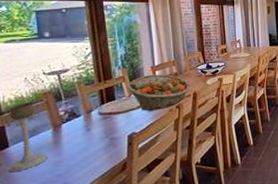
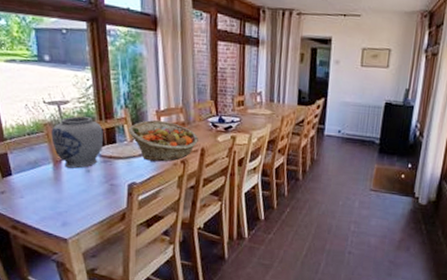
candle holder: present [8,102,48,173] -> none [12,131,49,202]
vase: none [51,81,102,130] -> present [51,116,103,169]

